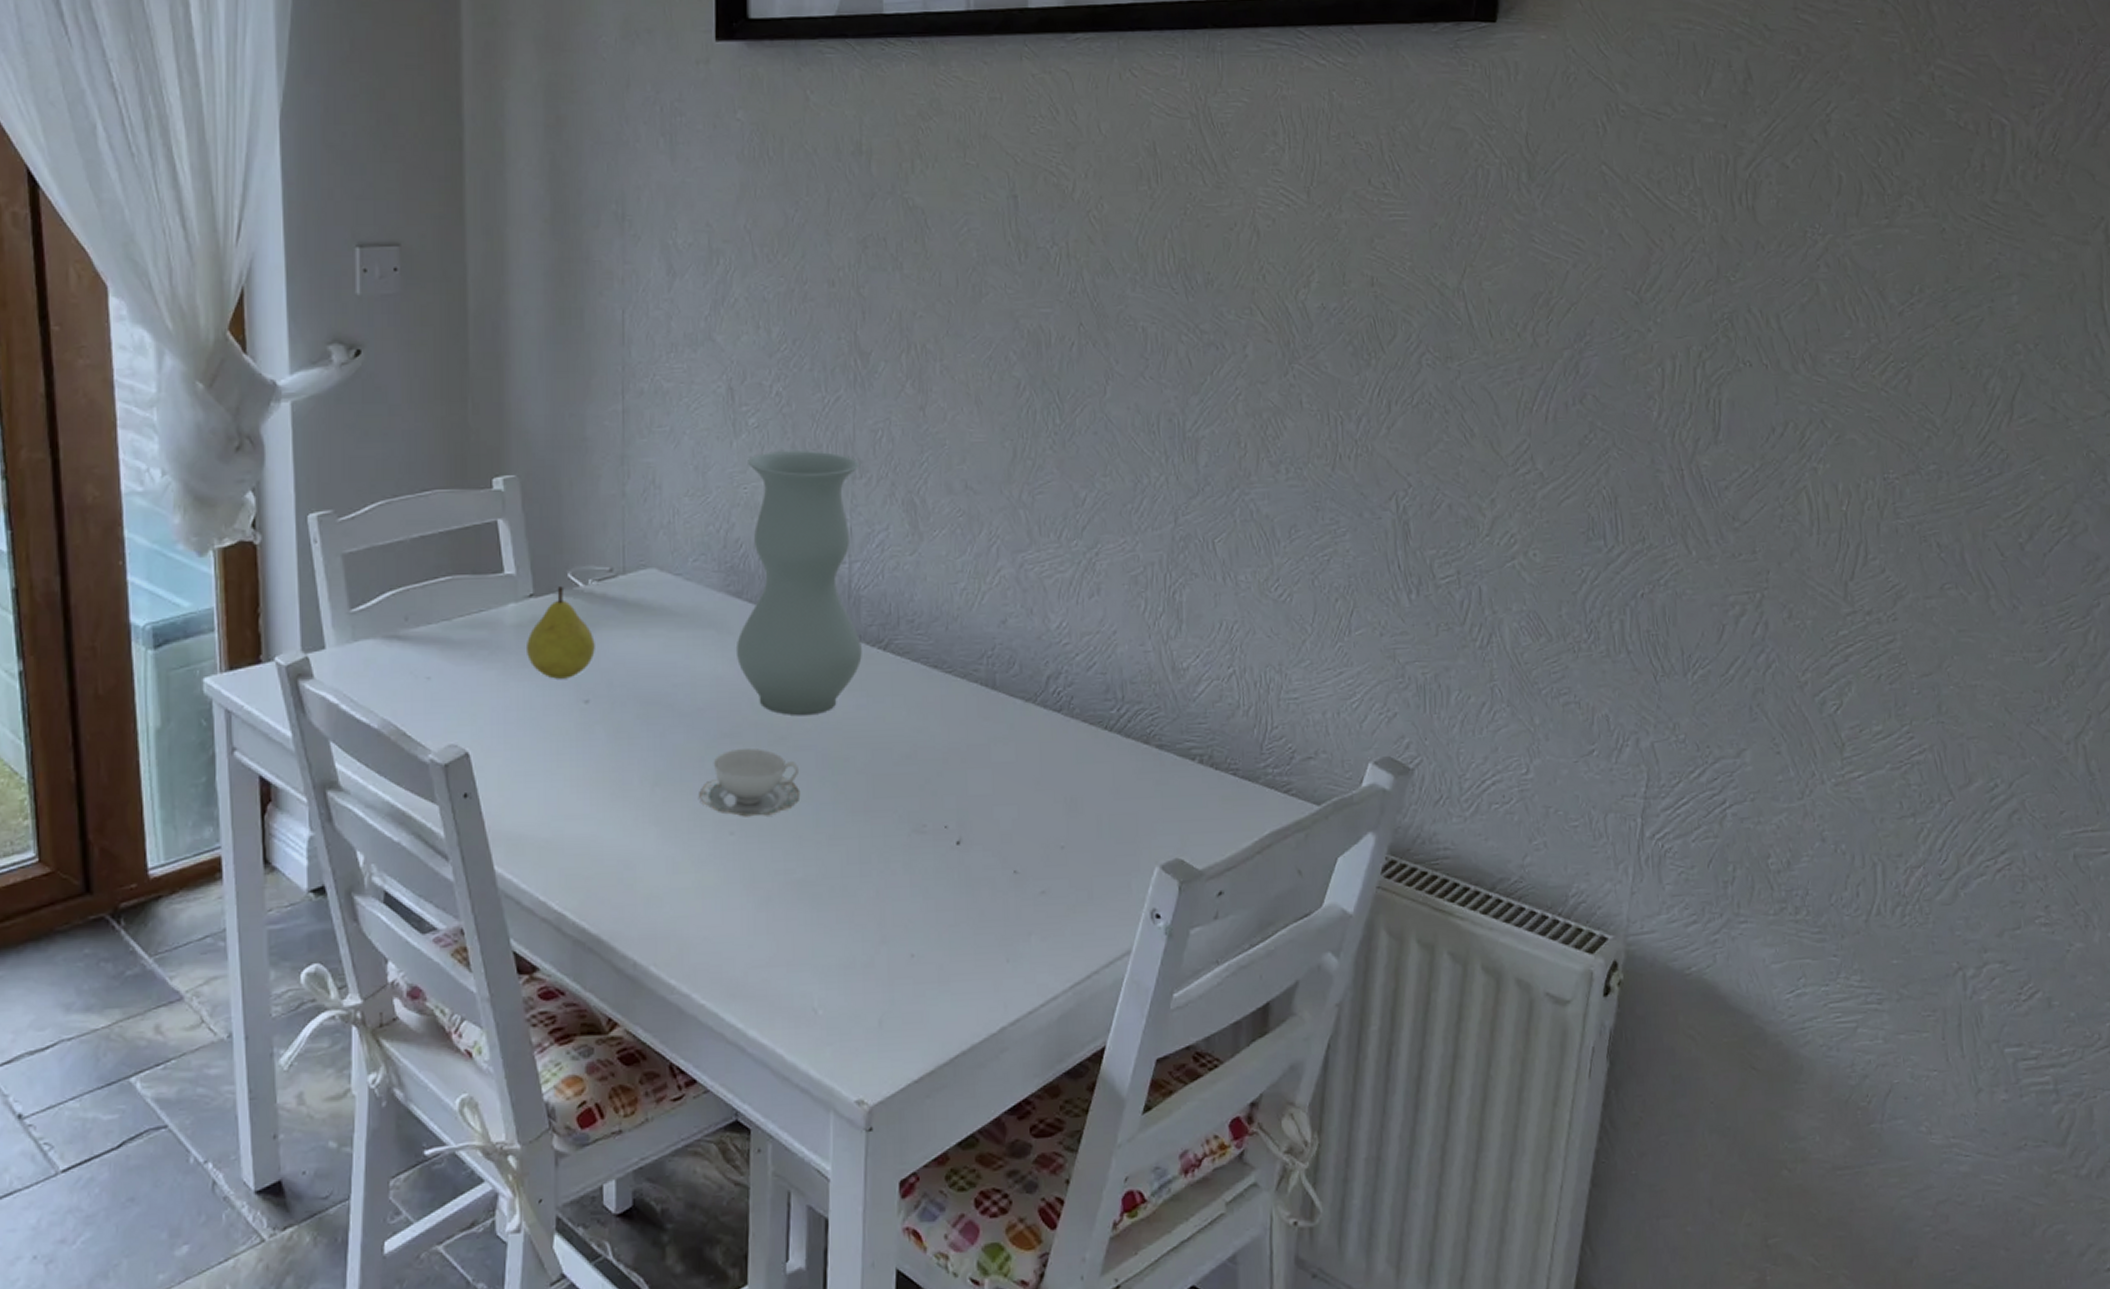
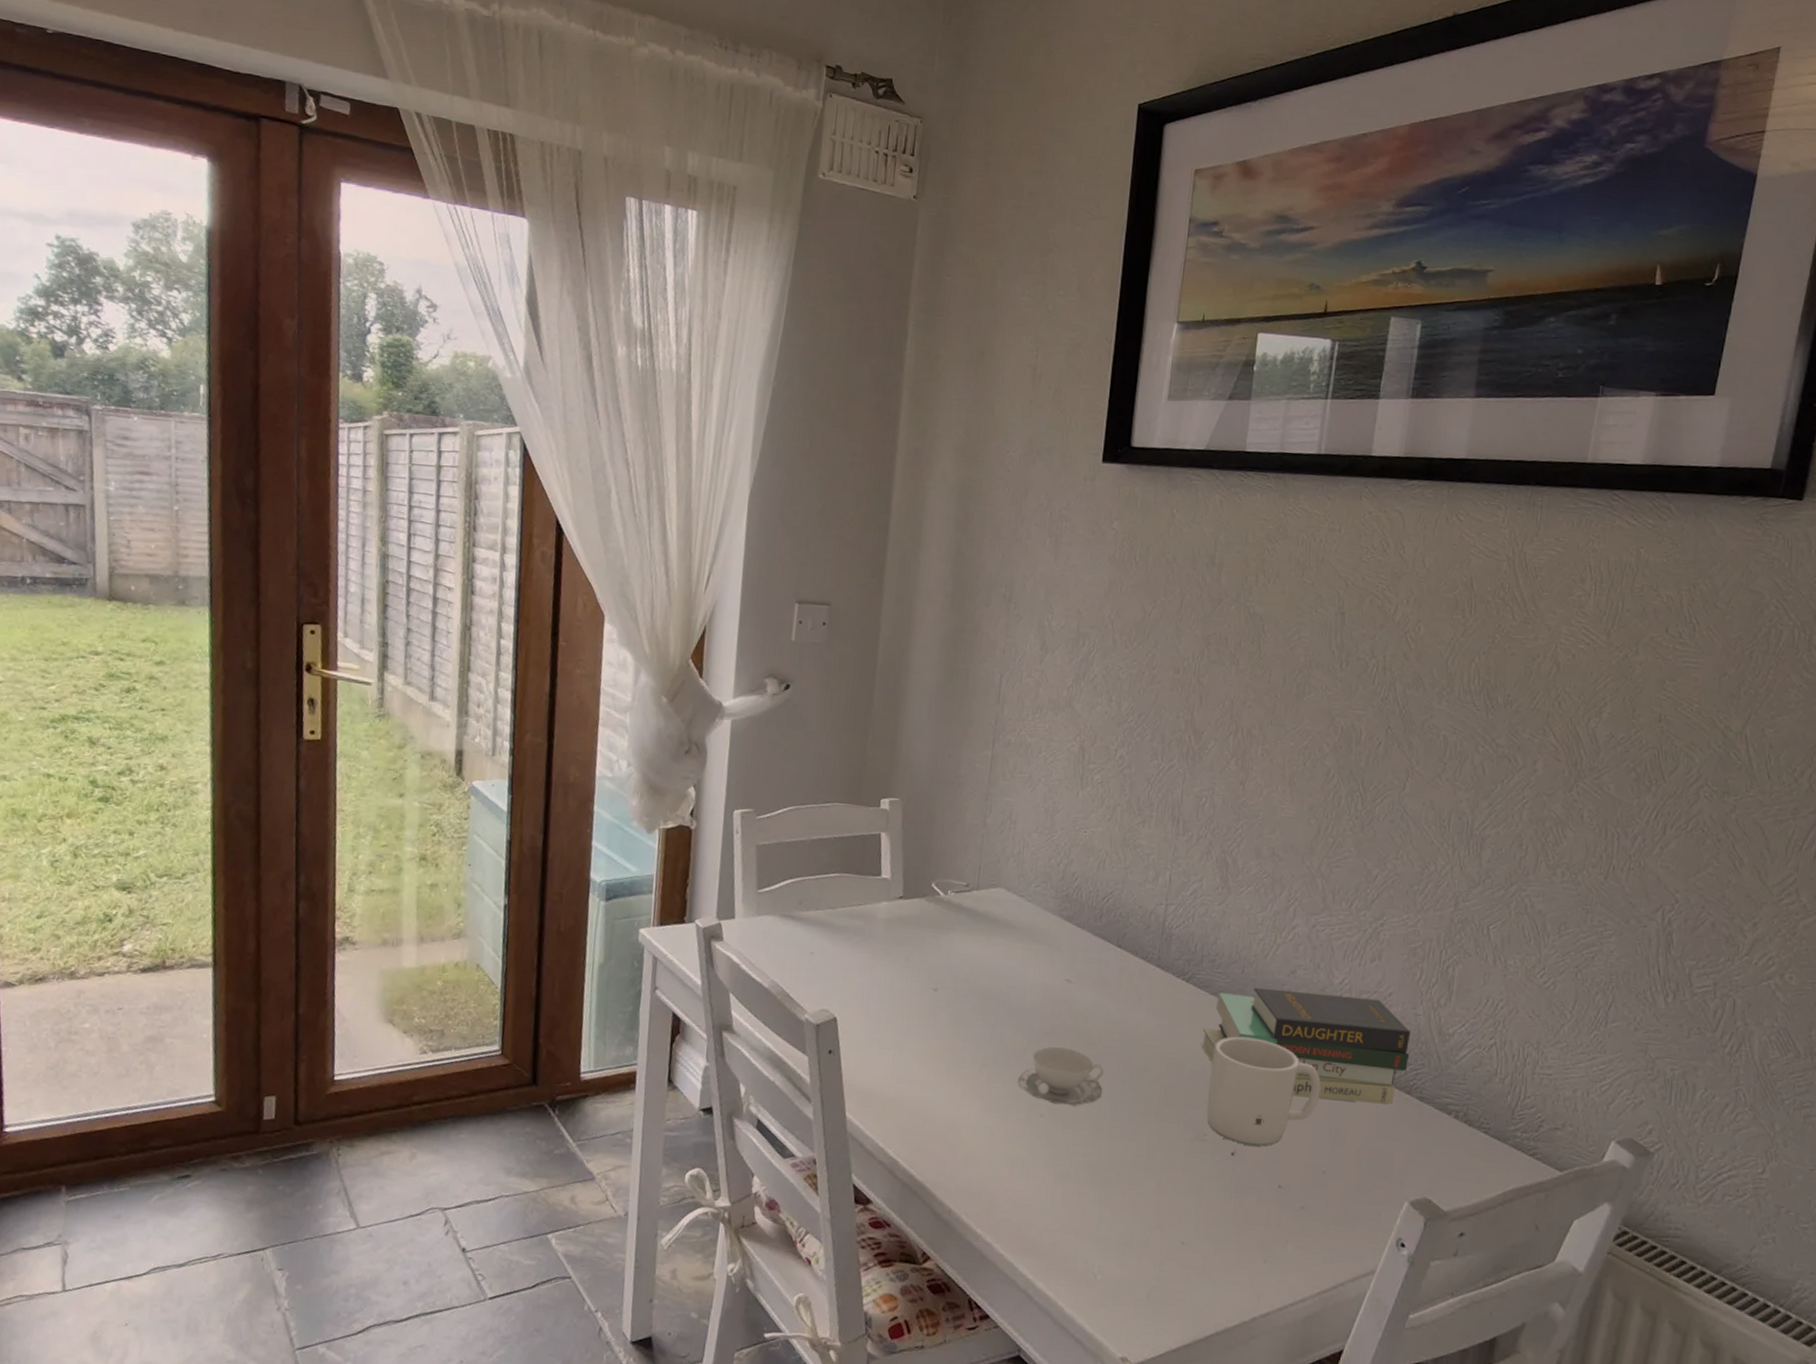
fruit: present [525,586,595,679] -> none [891,893,948,969]
vase: present [735,451,862,716] -> none [1062,804,1184,1028]
books: none [907,640,1143,766] -> present [1200,987,1411,1105]
mug: none [922,704,1049,830] -> present [1207,1036,1321,1147]

